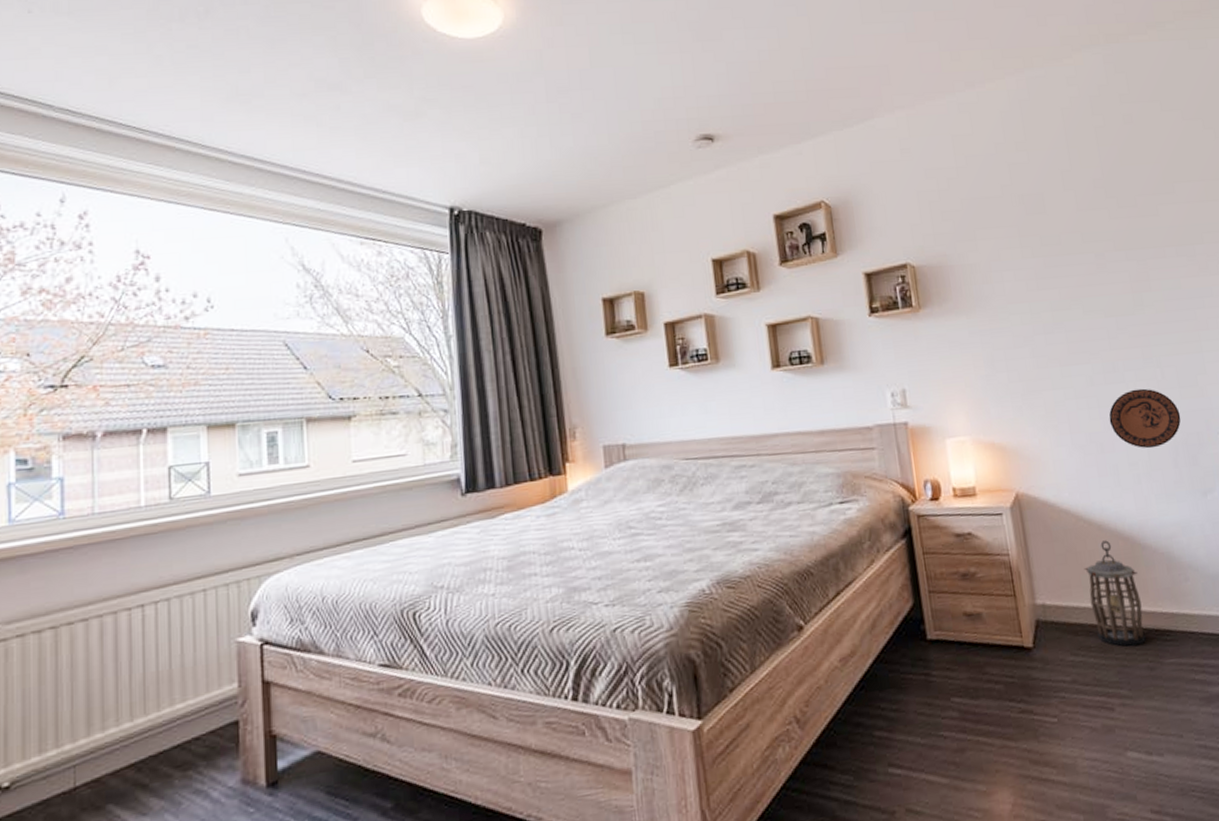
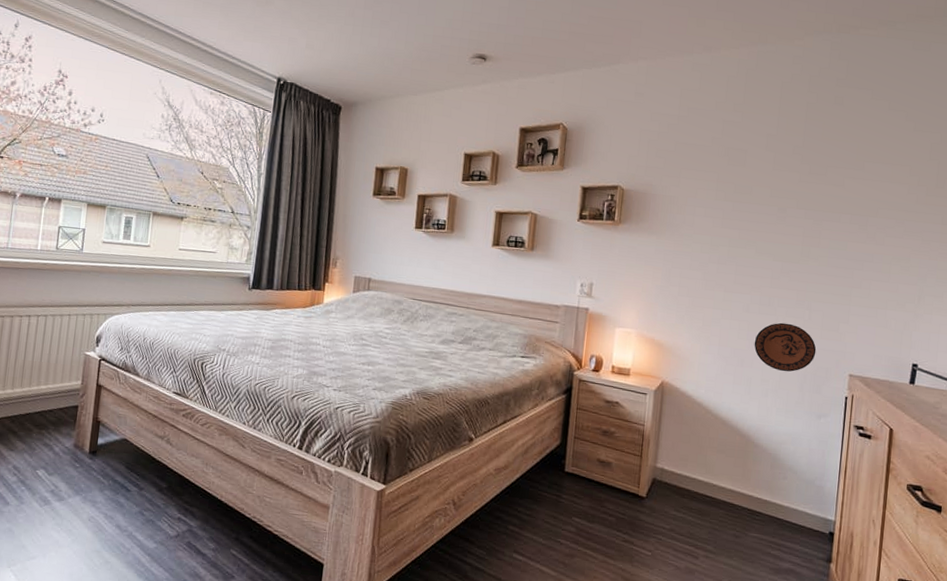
lantern: present [1084,540,1147,647] -> none [699,433,745,517]

